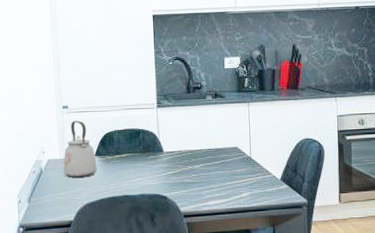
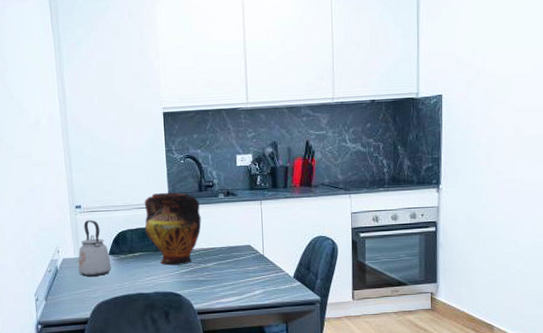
vase: none [132,93,189,167] -> present [144,192,201,266]

